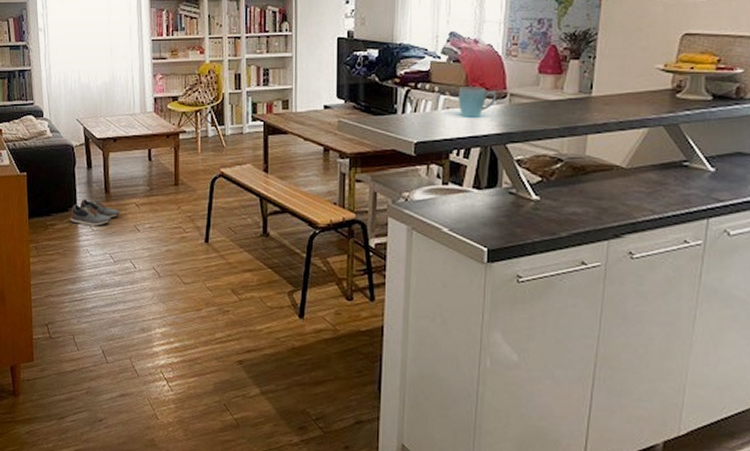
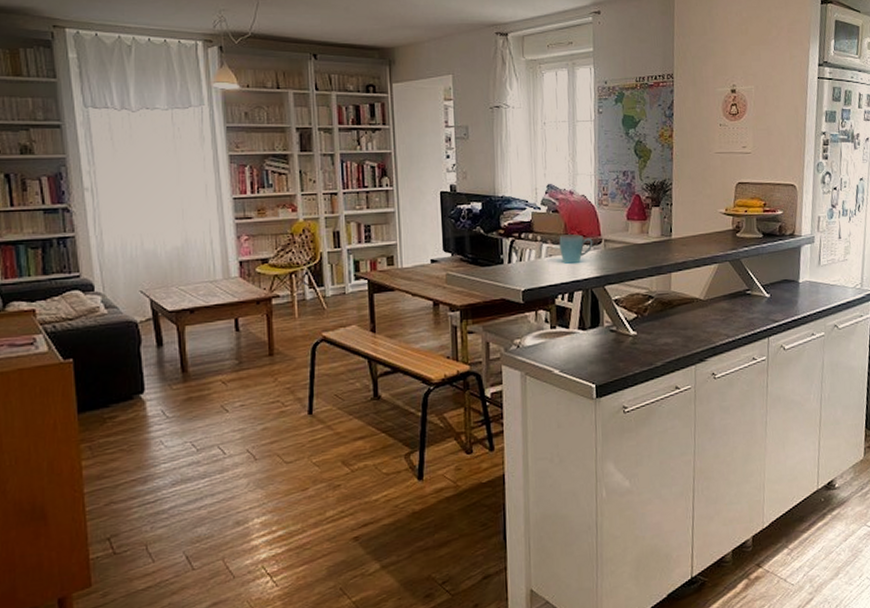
shoe: present [70,199,120,226] -> none [136,381,202,413]

